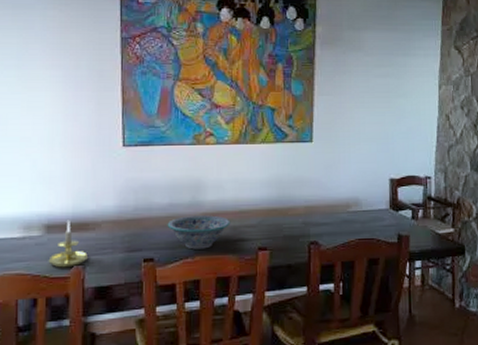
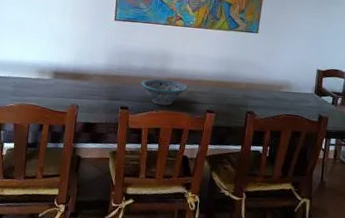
candle holder: present [48,220,88,268] -> none [53,70,81,106]

